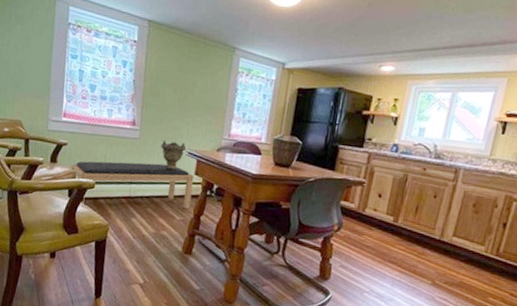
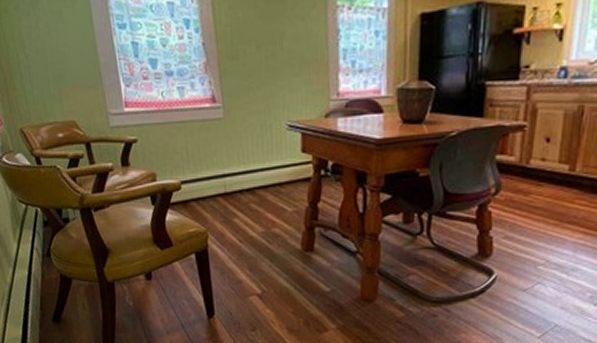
bench: present [71,161,194,209] -> none [147,145,303,211]
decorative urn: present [161,139,187,169] -> none [253,114,286,150]

